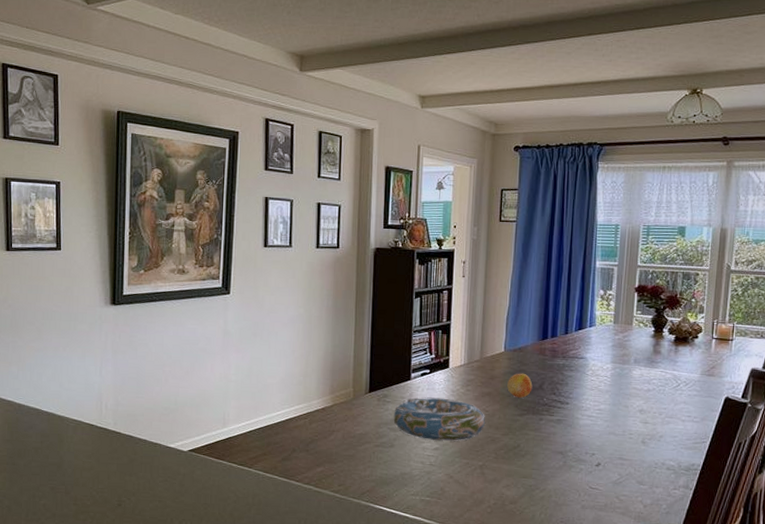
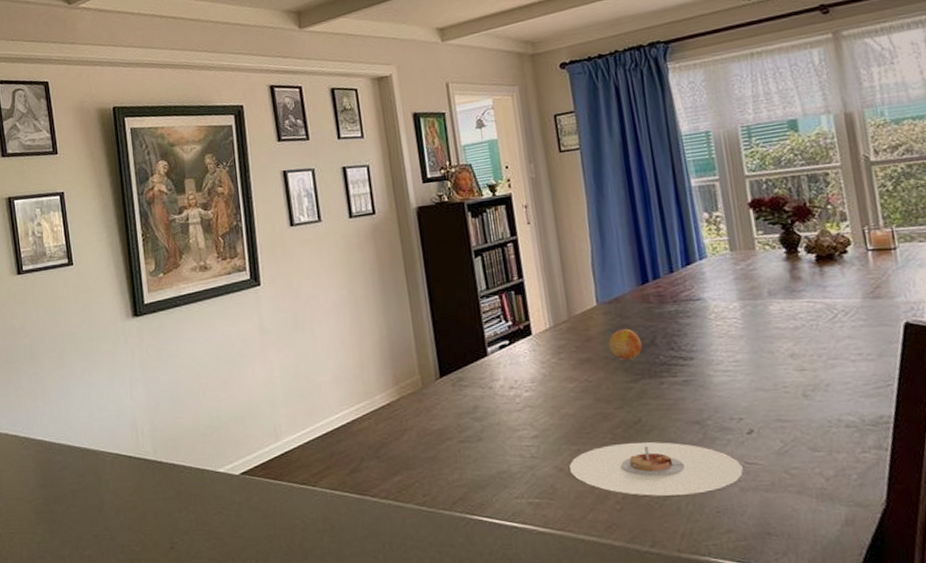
decorative bowl: present [393,397,486,442] -> none [474,371,592,428]
plate: none [458,462,587,507] -> present [569,442,743,496]

